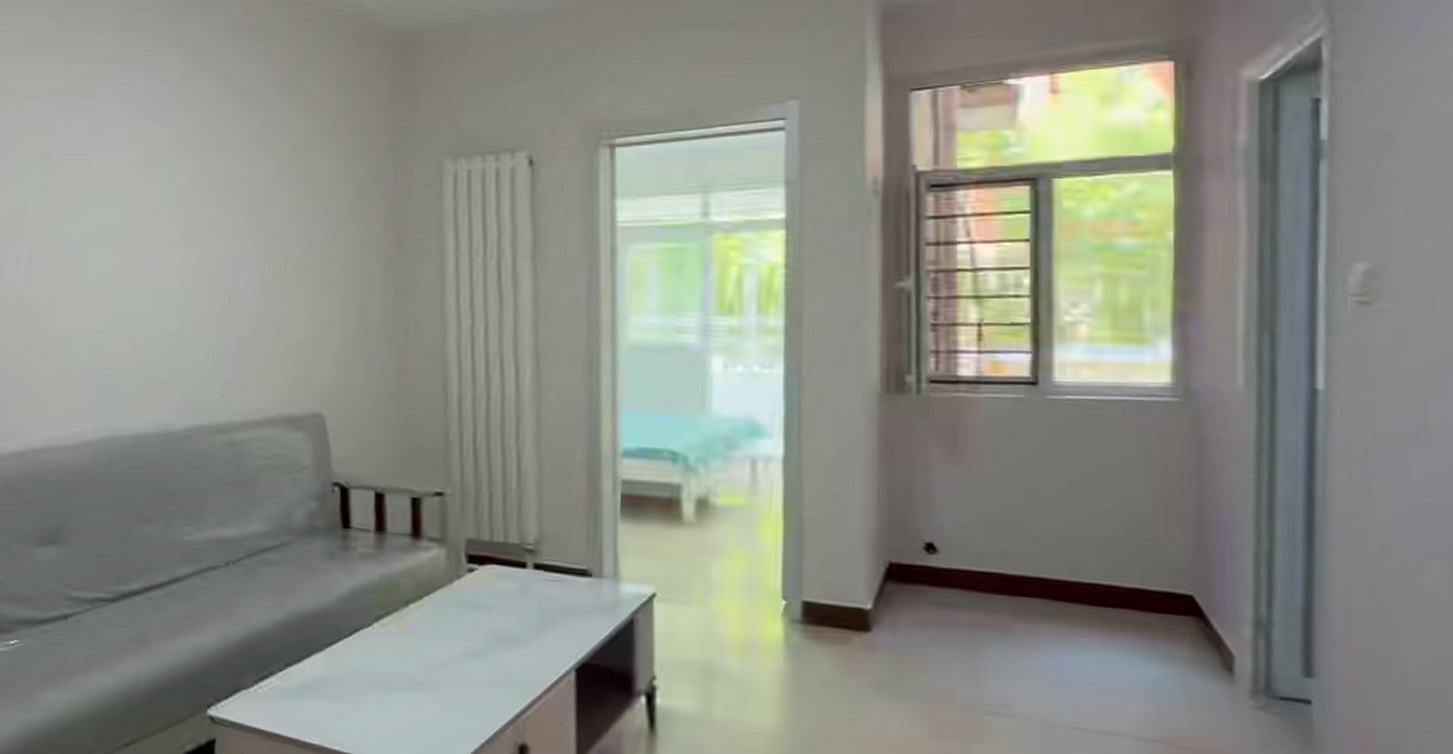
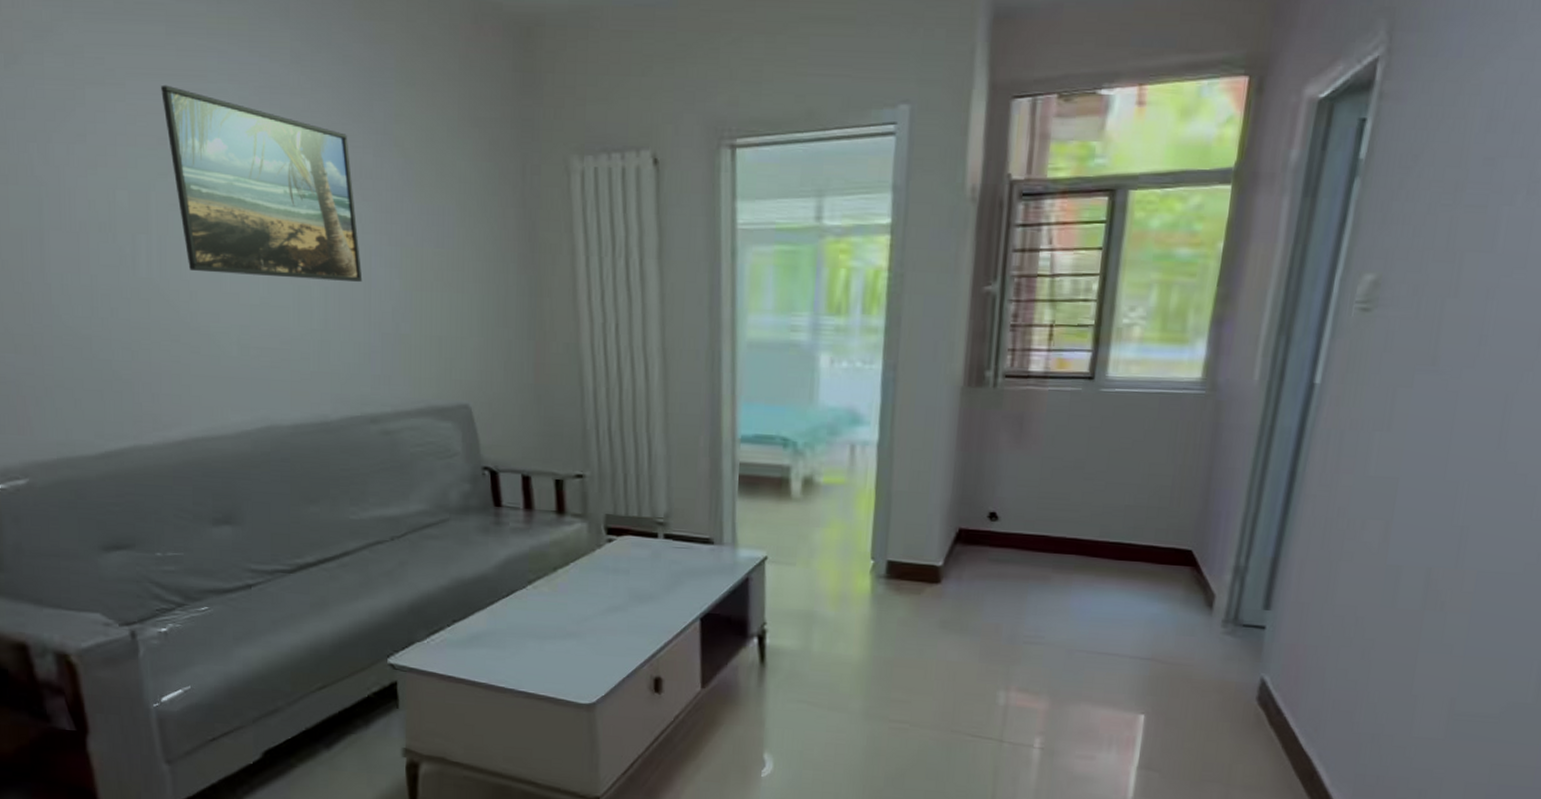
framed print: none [53,105,225,286] -> present [161,84,363,282]

